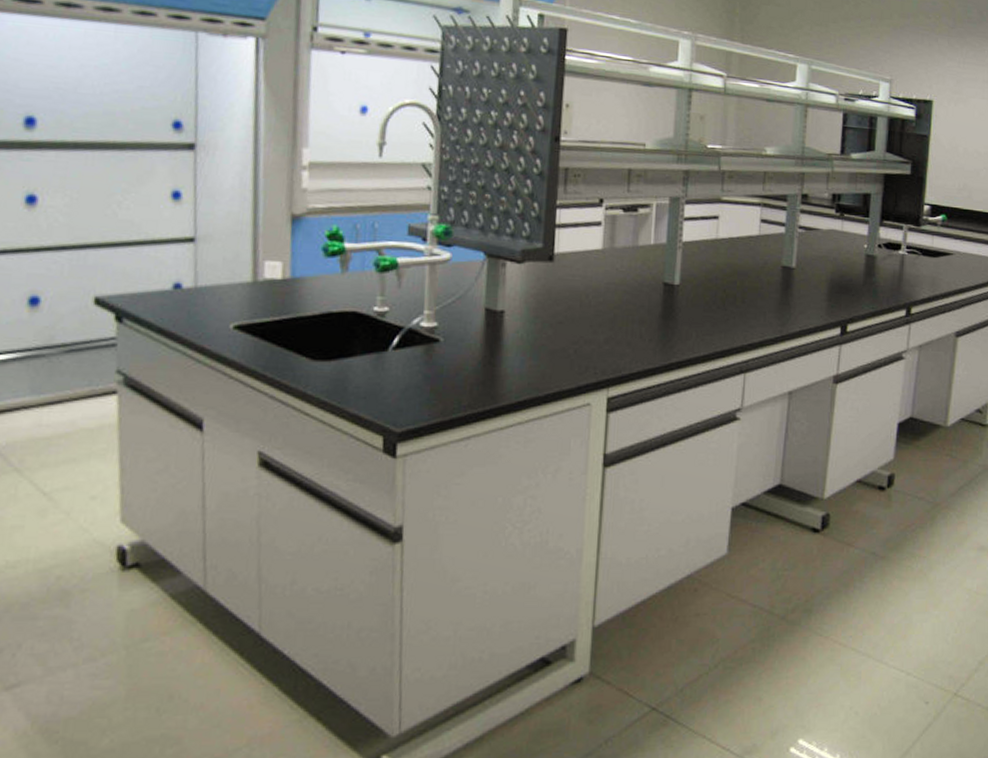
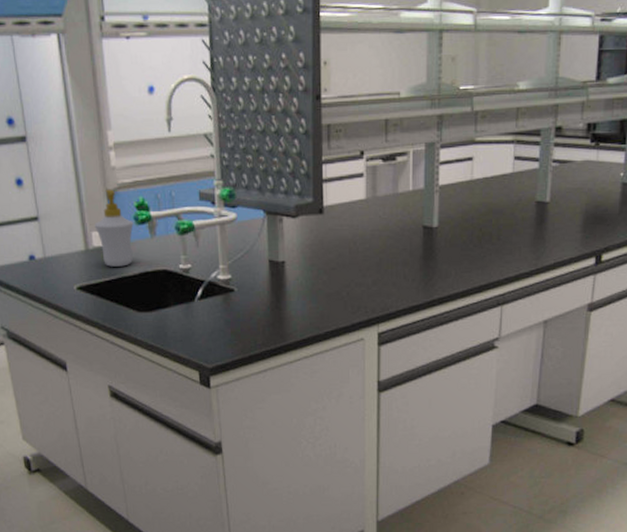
soap bottle: none [269,213,321,305] -> present [94,189,134,267]

